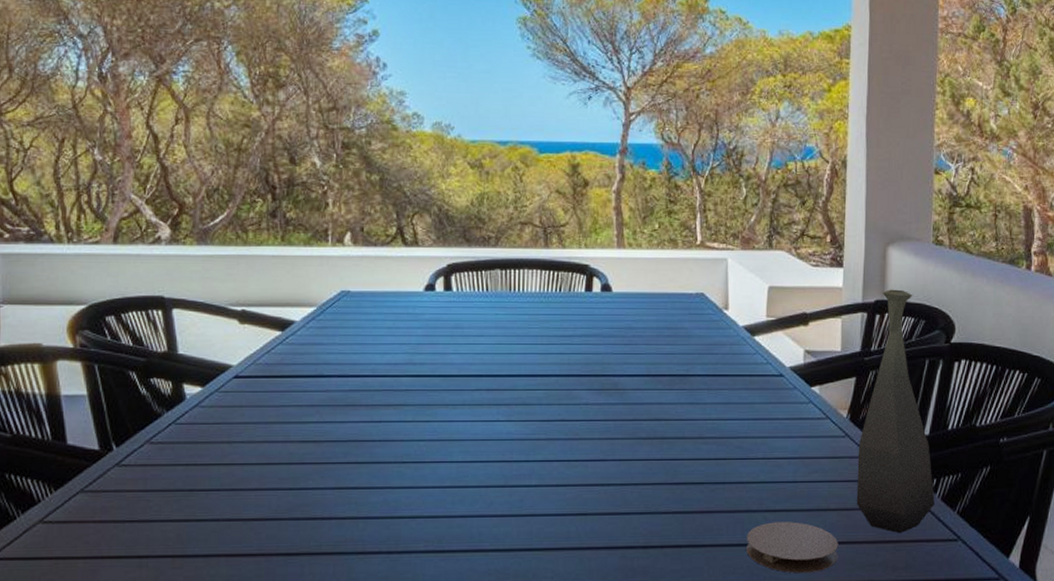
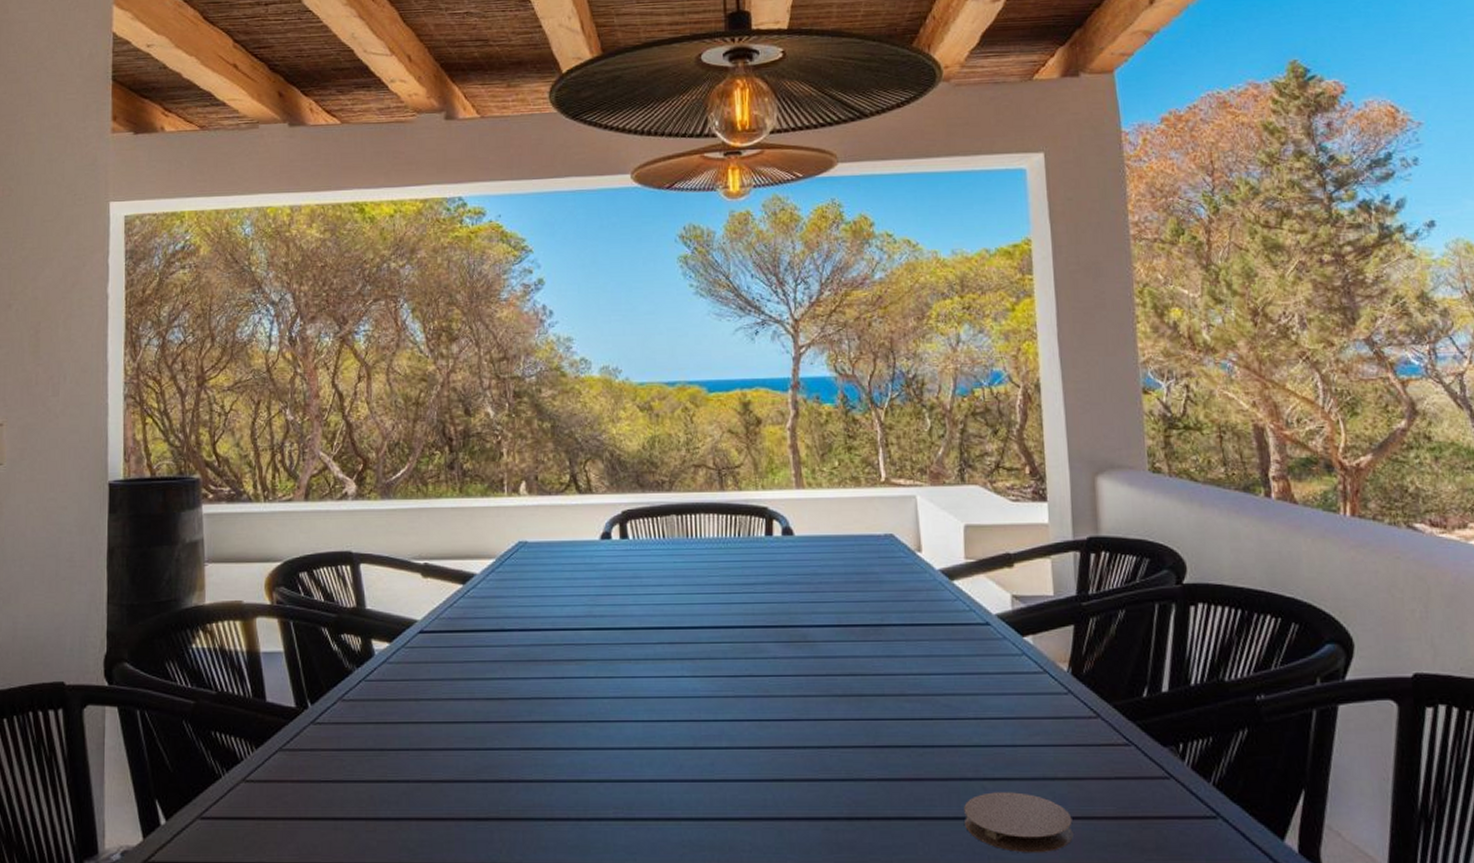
bottle: present [856,289,935,534] -> none [1084,524,1184,809]

